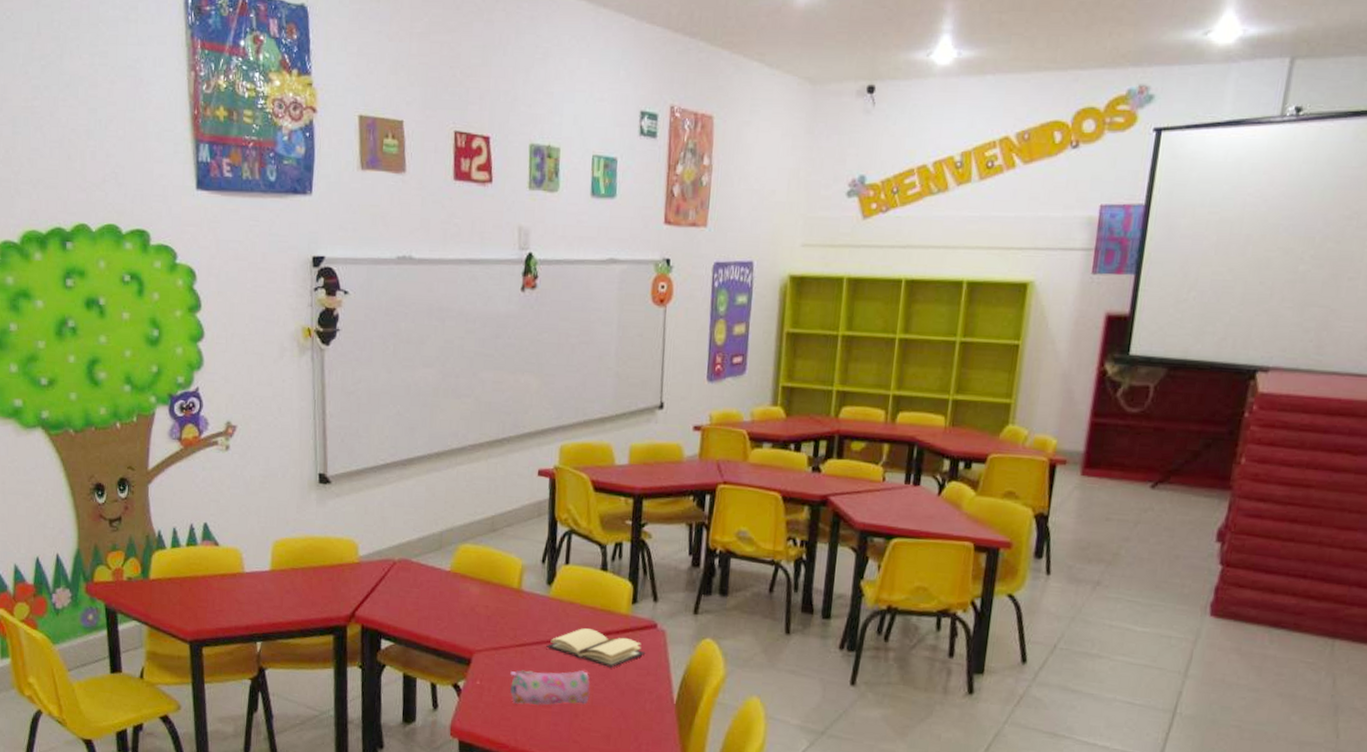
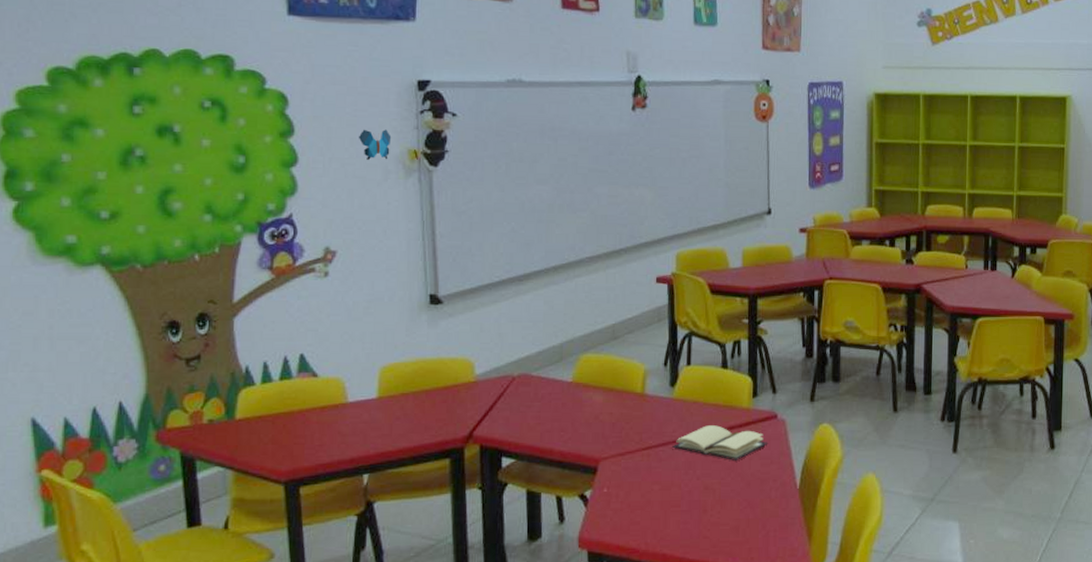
decorative butterfly: none [257,305,288,338] -> present [358,129,392,161]
pencil case: present [510,670,591,706] -> none [637,467,717,507]

